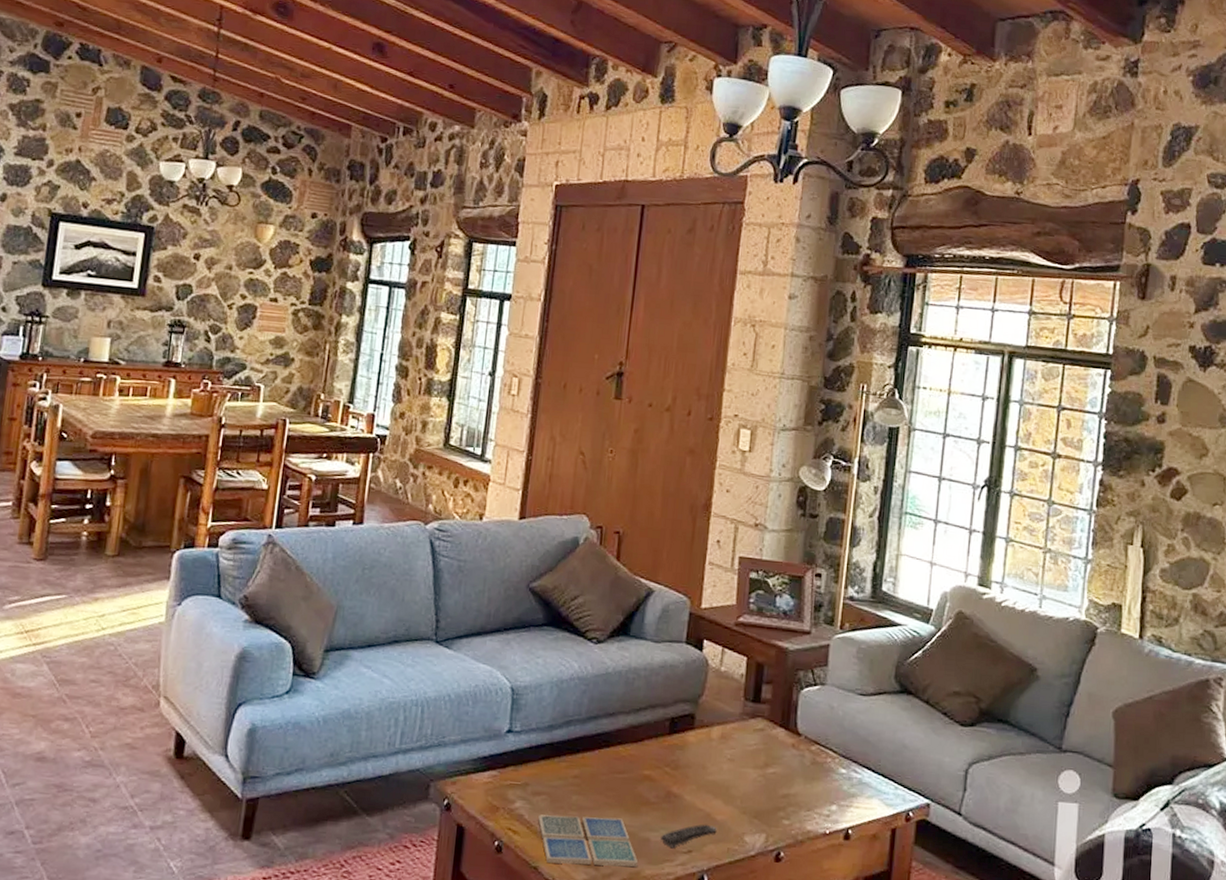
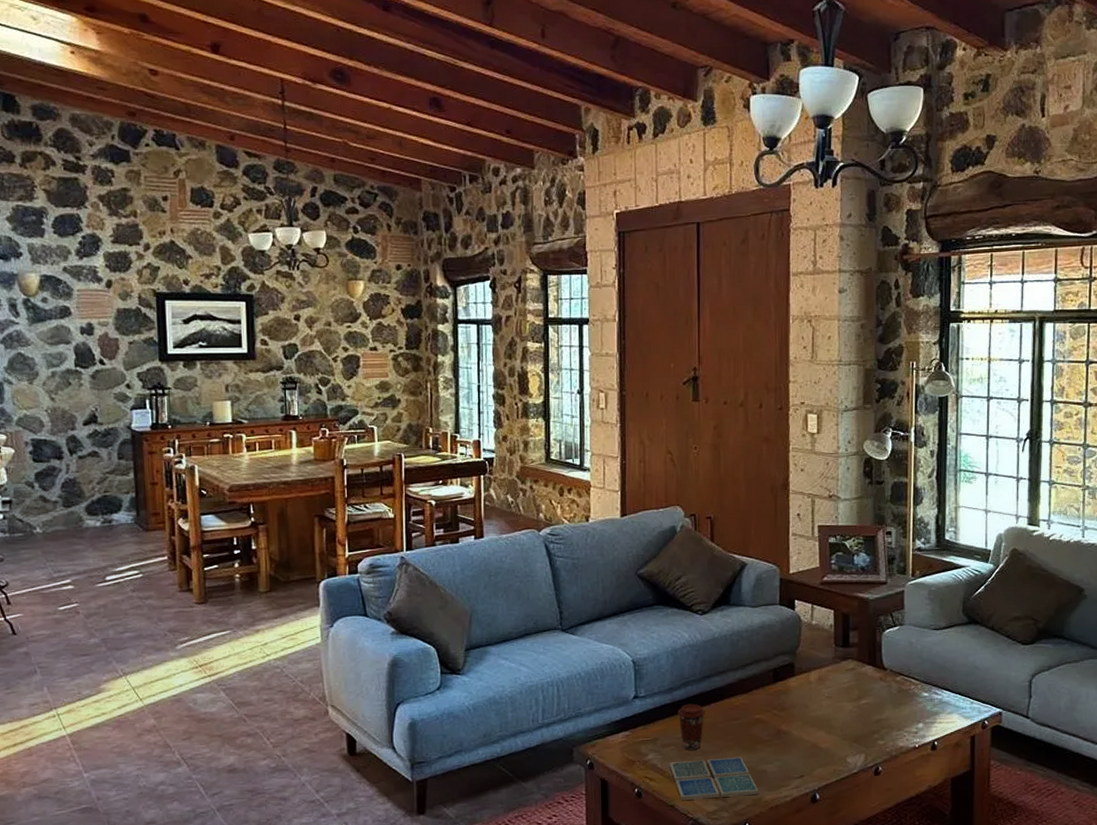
coffee cup: none [555,747,587,803] -> present [678,703,705,750]
remote control: present [660,824,717,849] -> none [776,752,823,776]

